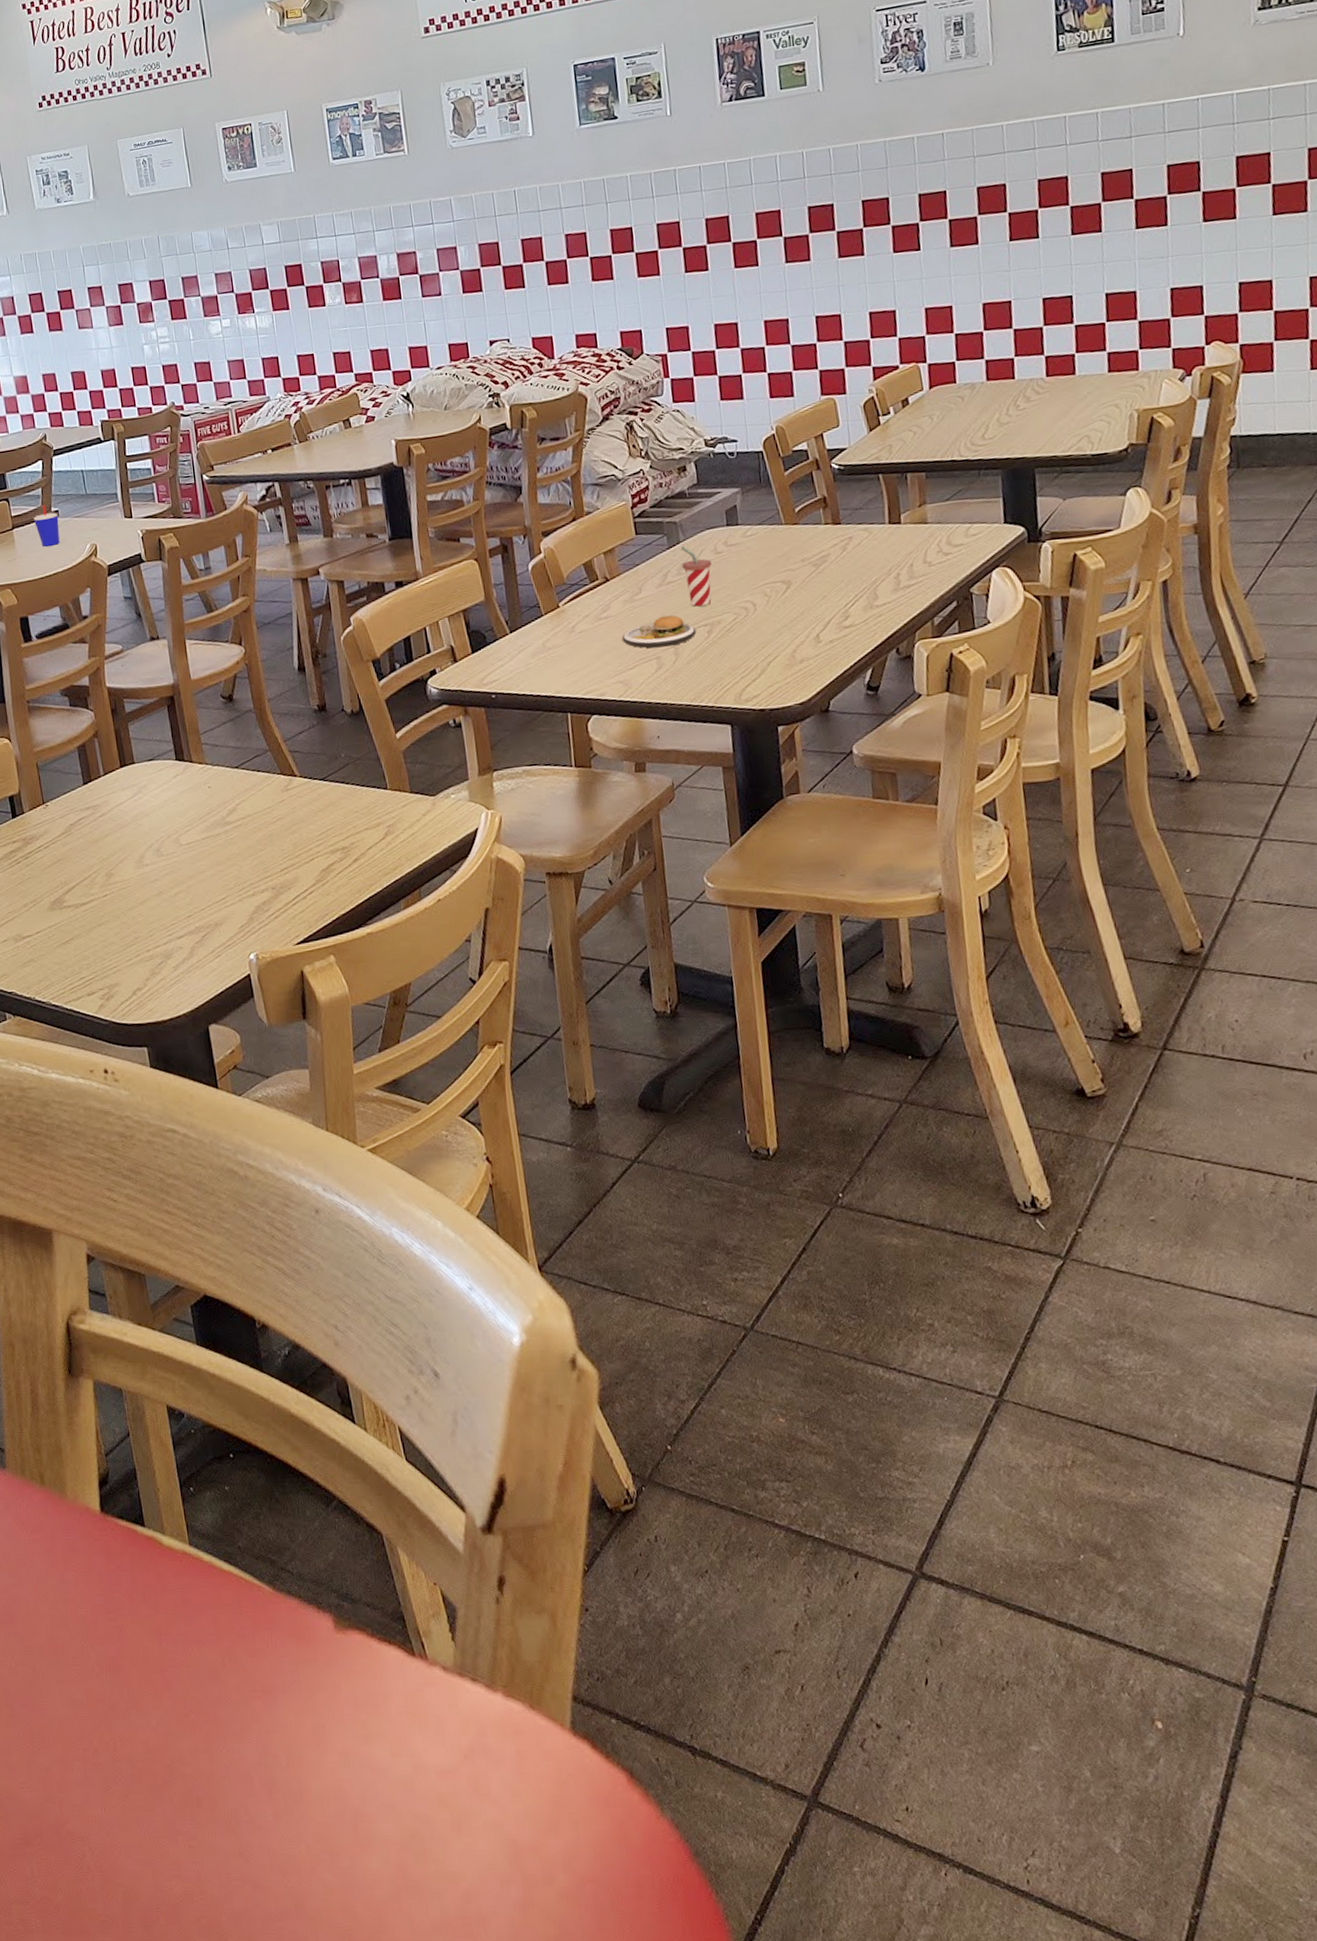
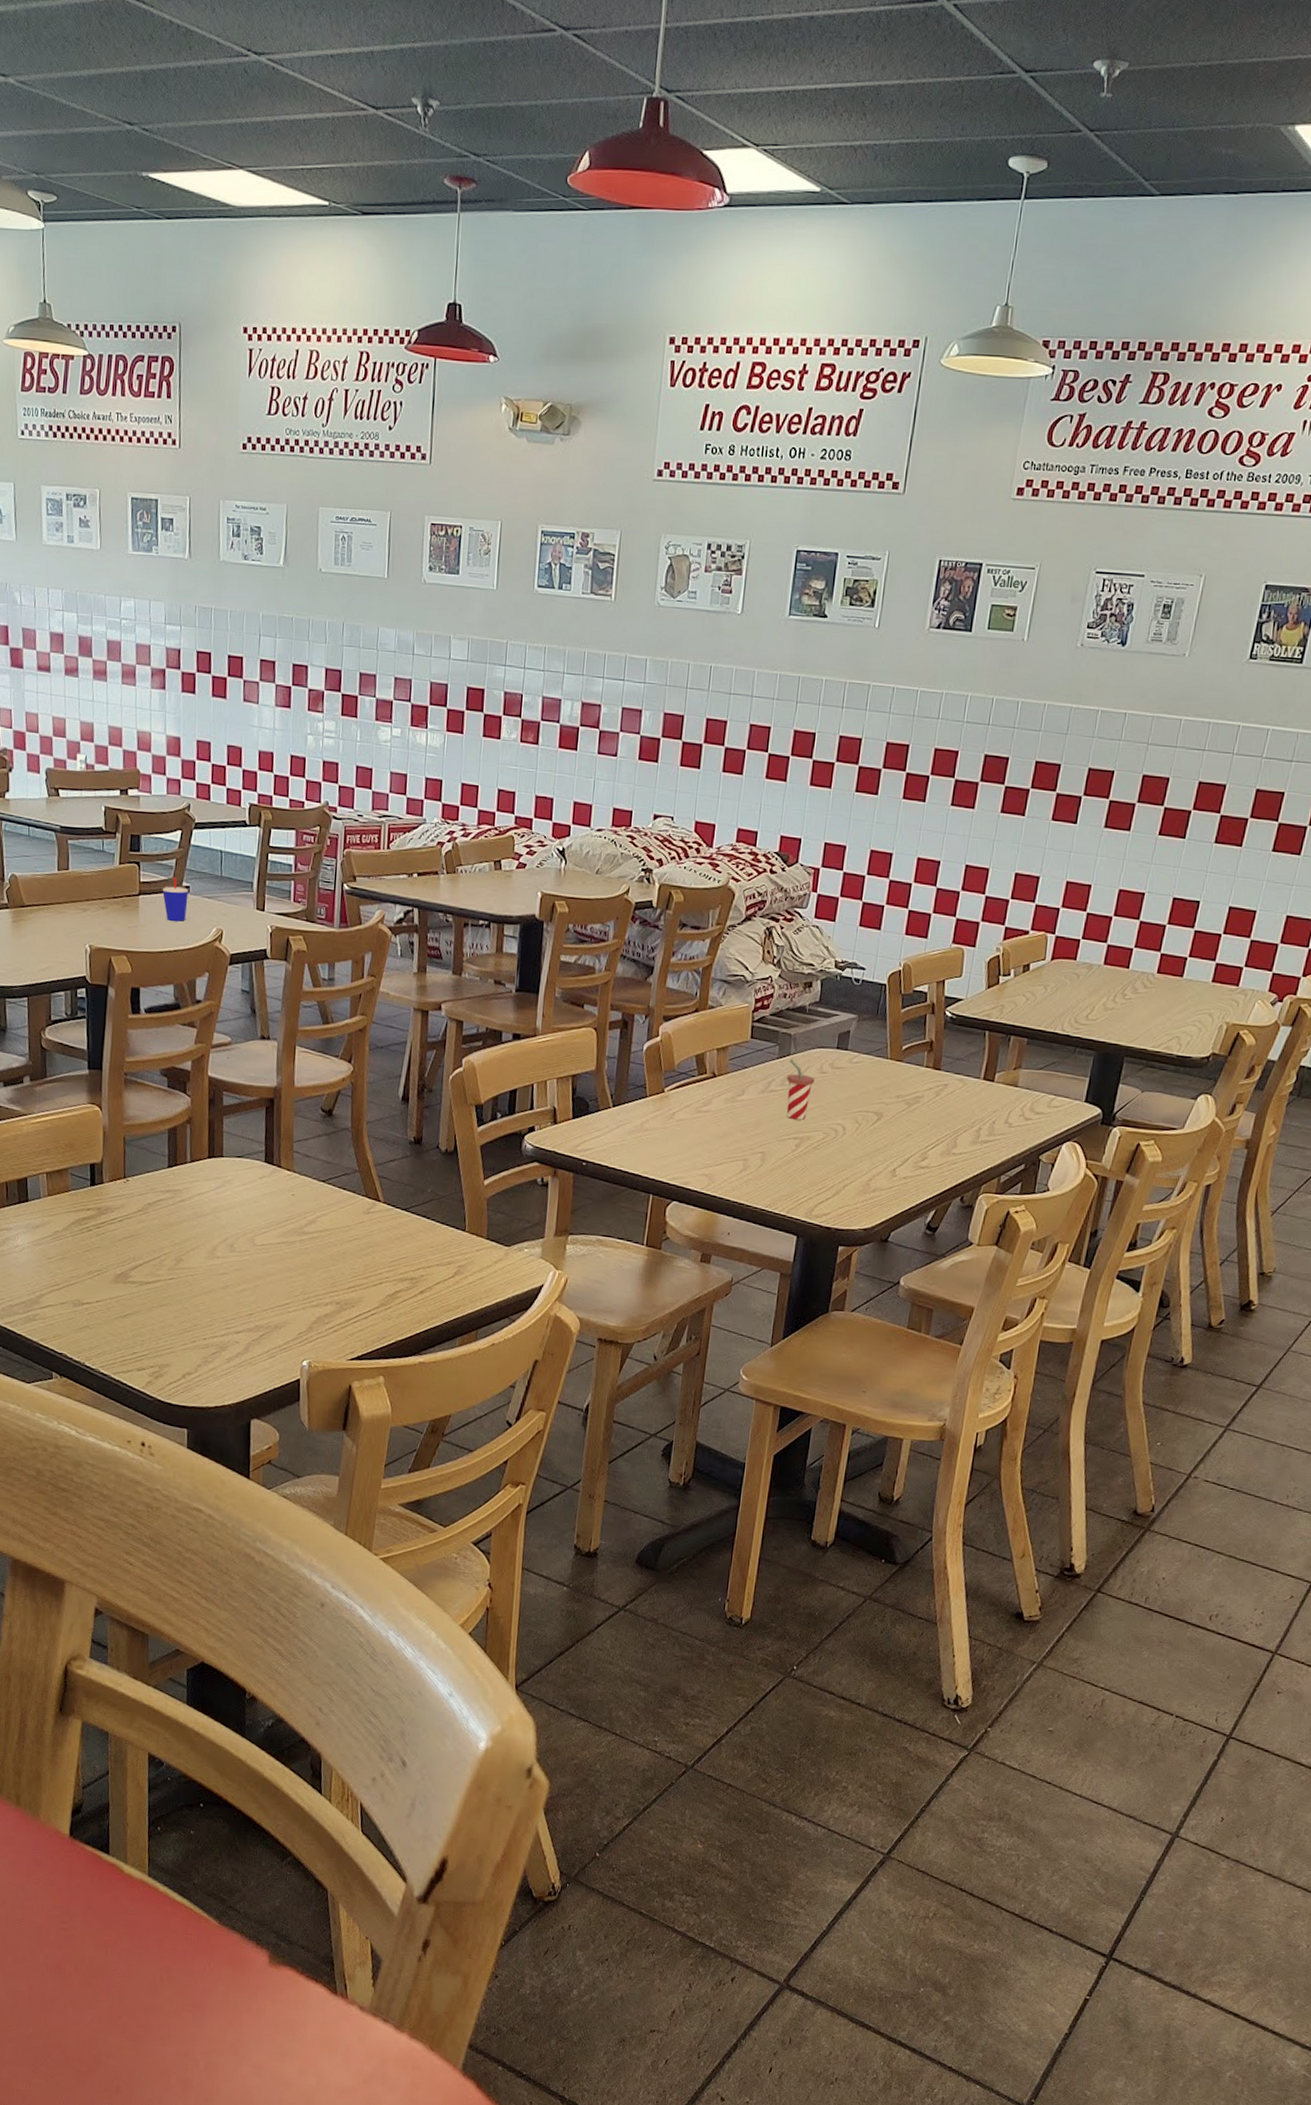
hamburger: present [622,615,697,648] -> none [716,1121,786,1151]

